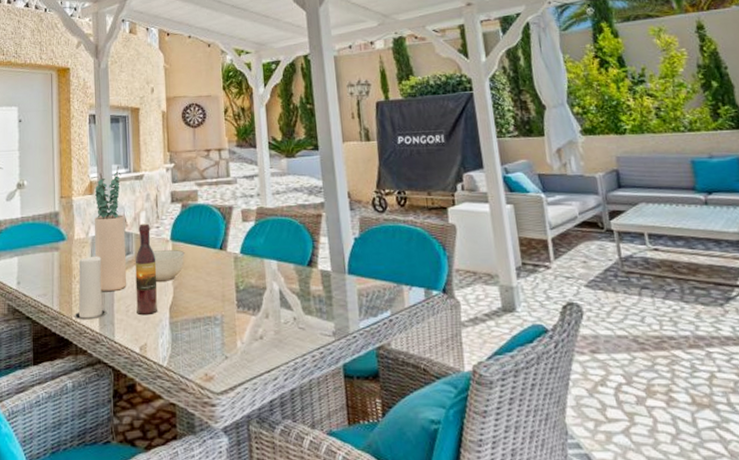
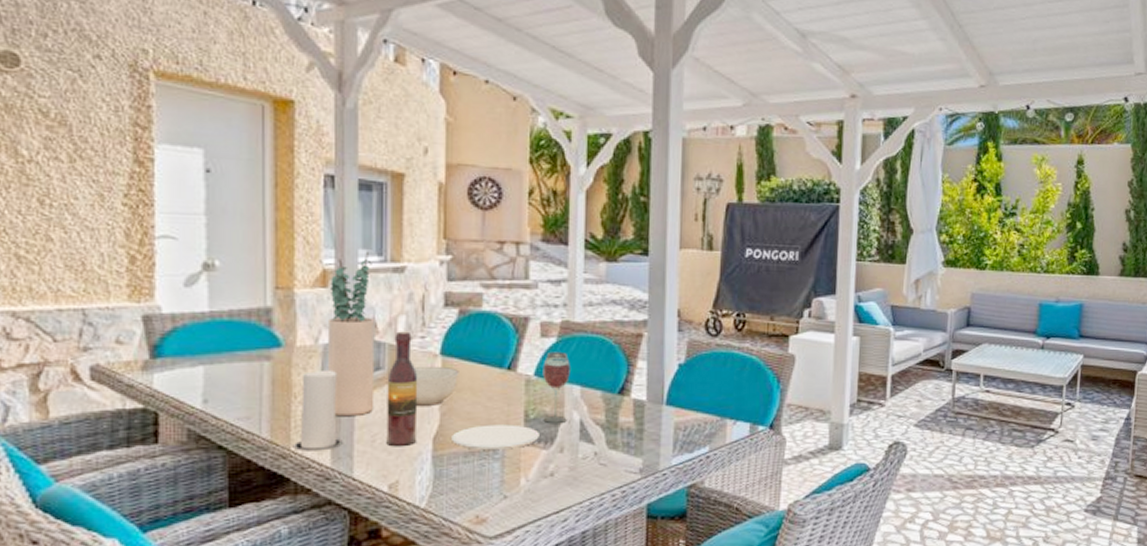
plate: none [183,295,249,317] -> present [451,424,539,450]
wineglass: none [246,232,269,294] -> present [542,351,570,424]

